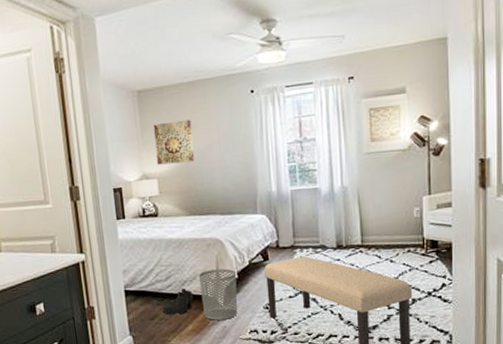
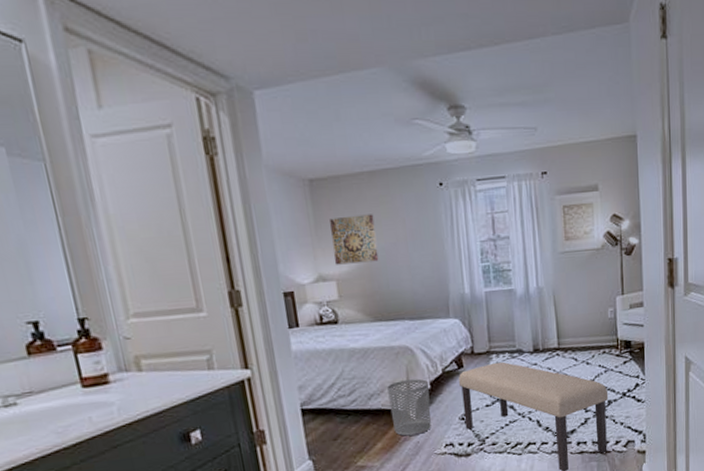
boots: present [161,288,194,315] -> none [346,402,382,433]

